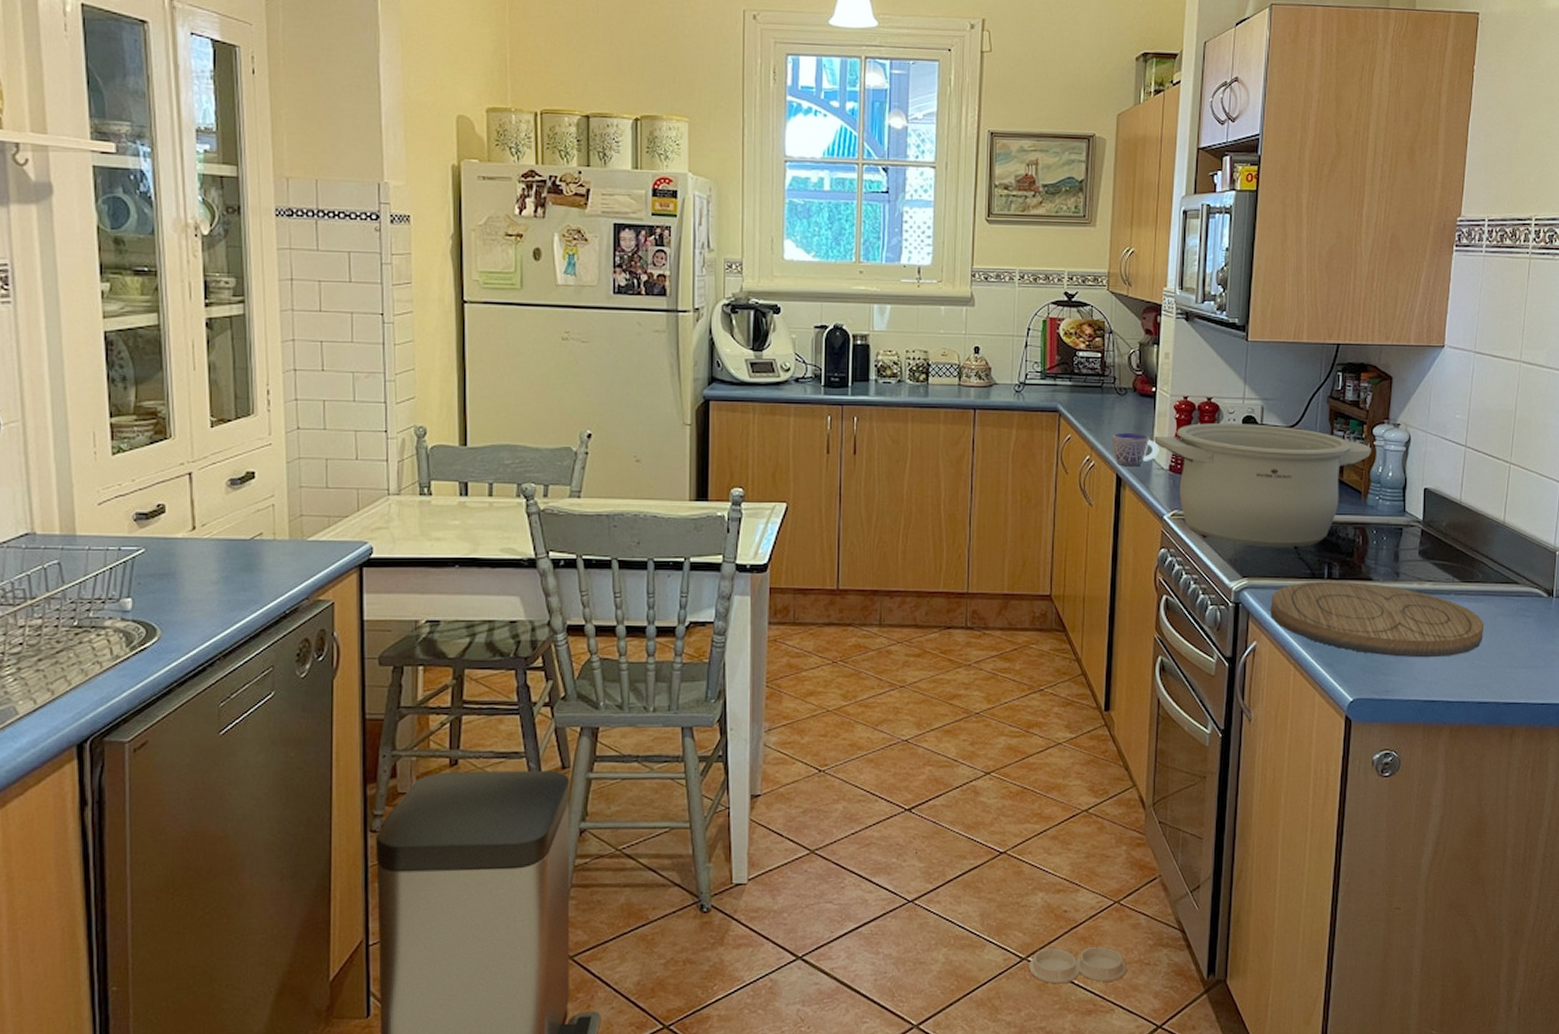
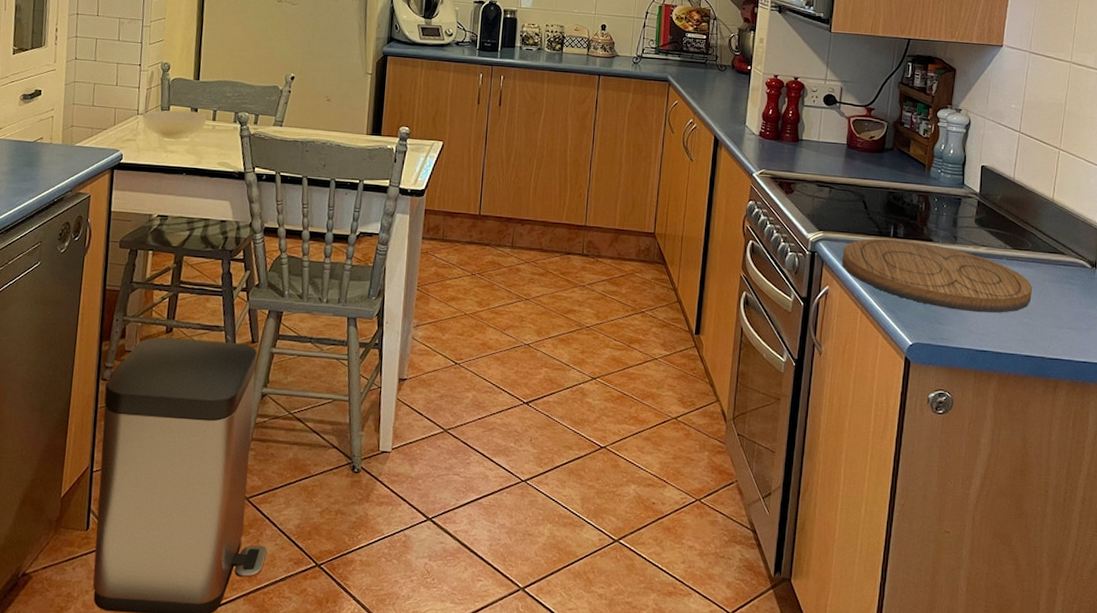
bowl: none [394,486,482,524] -> present [142,110,208,140]
pet bowl: present [1028,945,1127,984] -> none [619,533,705,569]
cup: present [1112,432,1159,467] -> none [712,101,752,131]
cooking pot: present [1154,423,1371,548] -> none [747,98,935,208]

